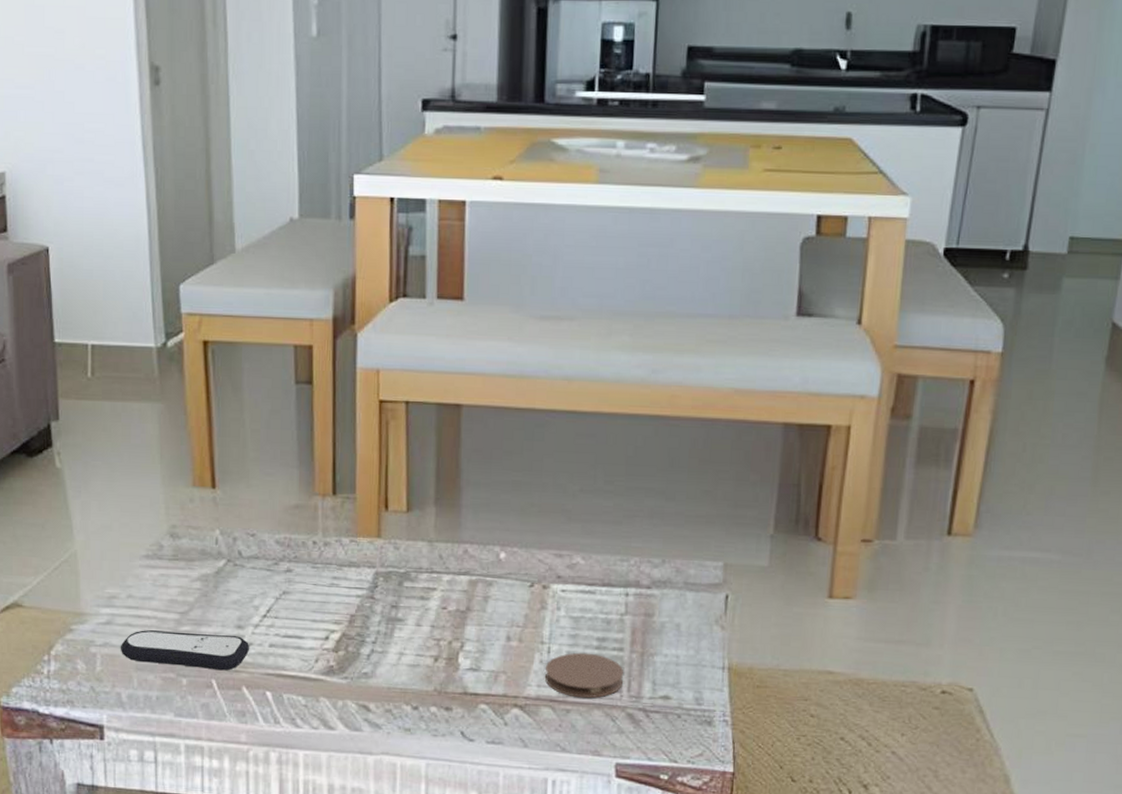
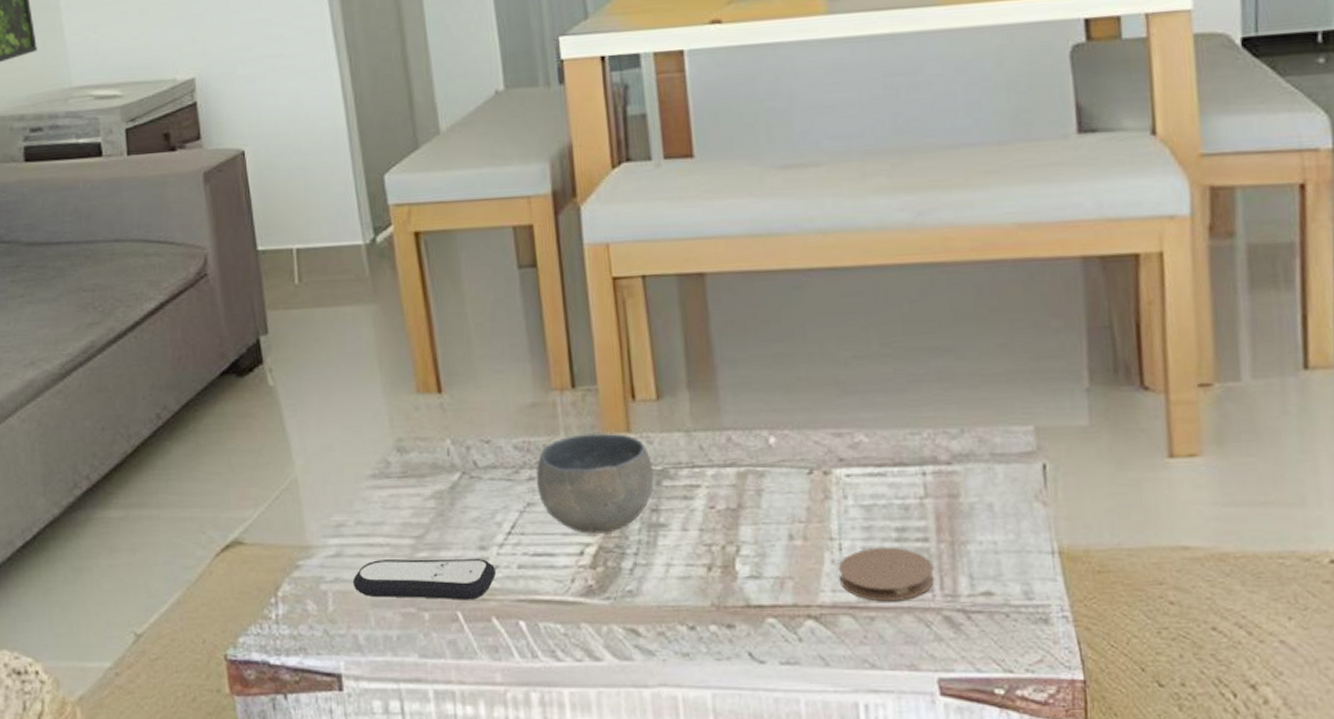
bowl: none [293,535,397,623] -> present [536,433,654,534]

